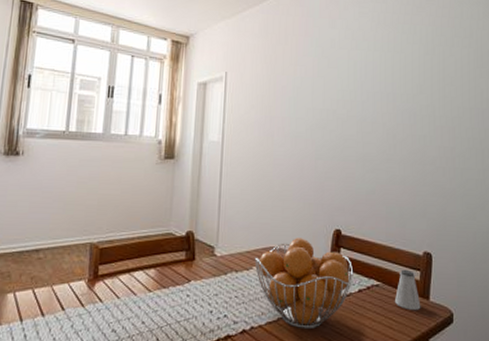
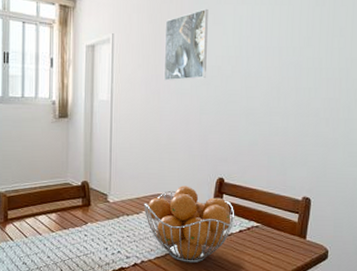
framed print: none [277,51,323,123] -> present [163,8,208,81]
saltshaker: present [394,269,421,310] -> none [272,212,298,248]

